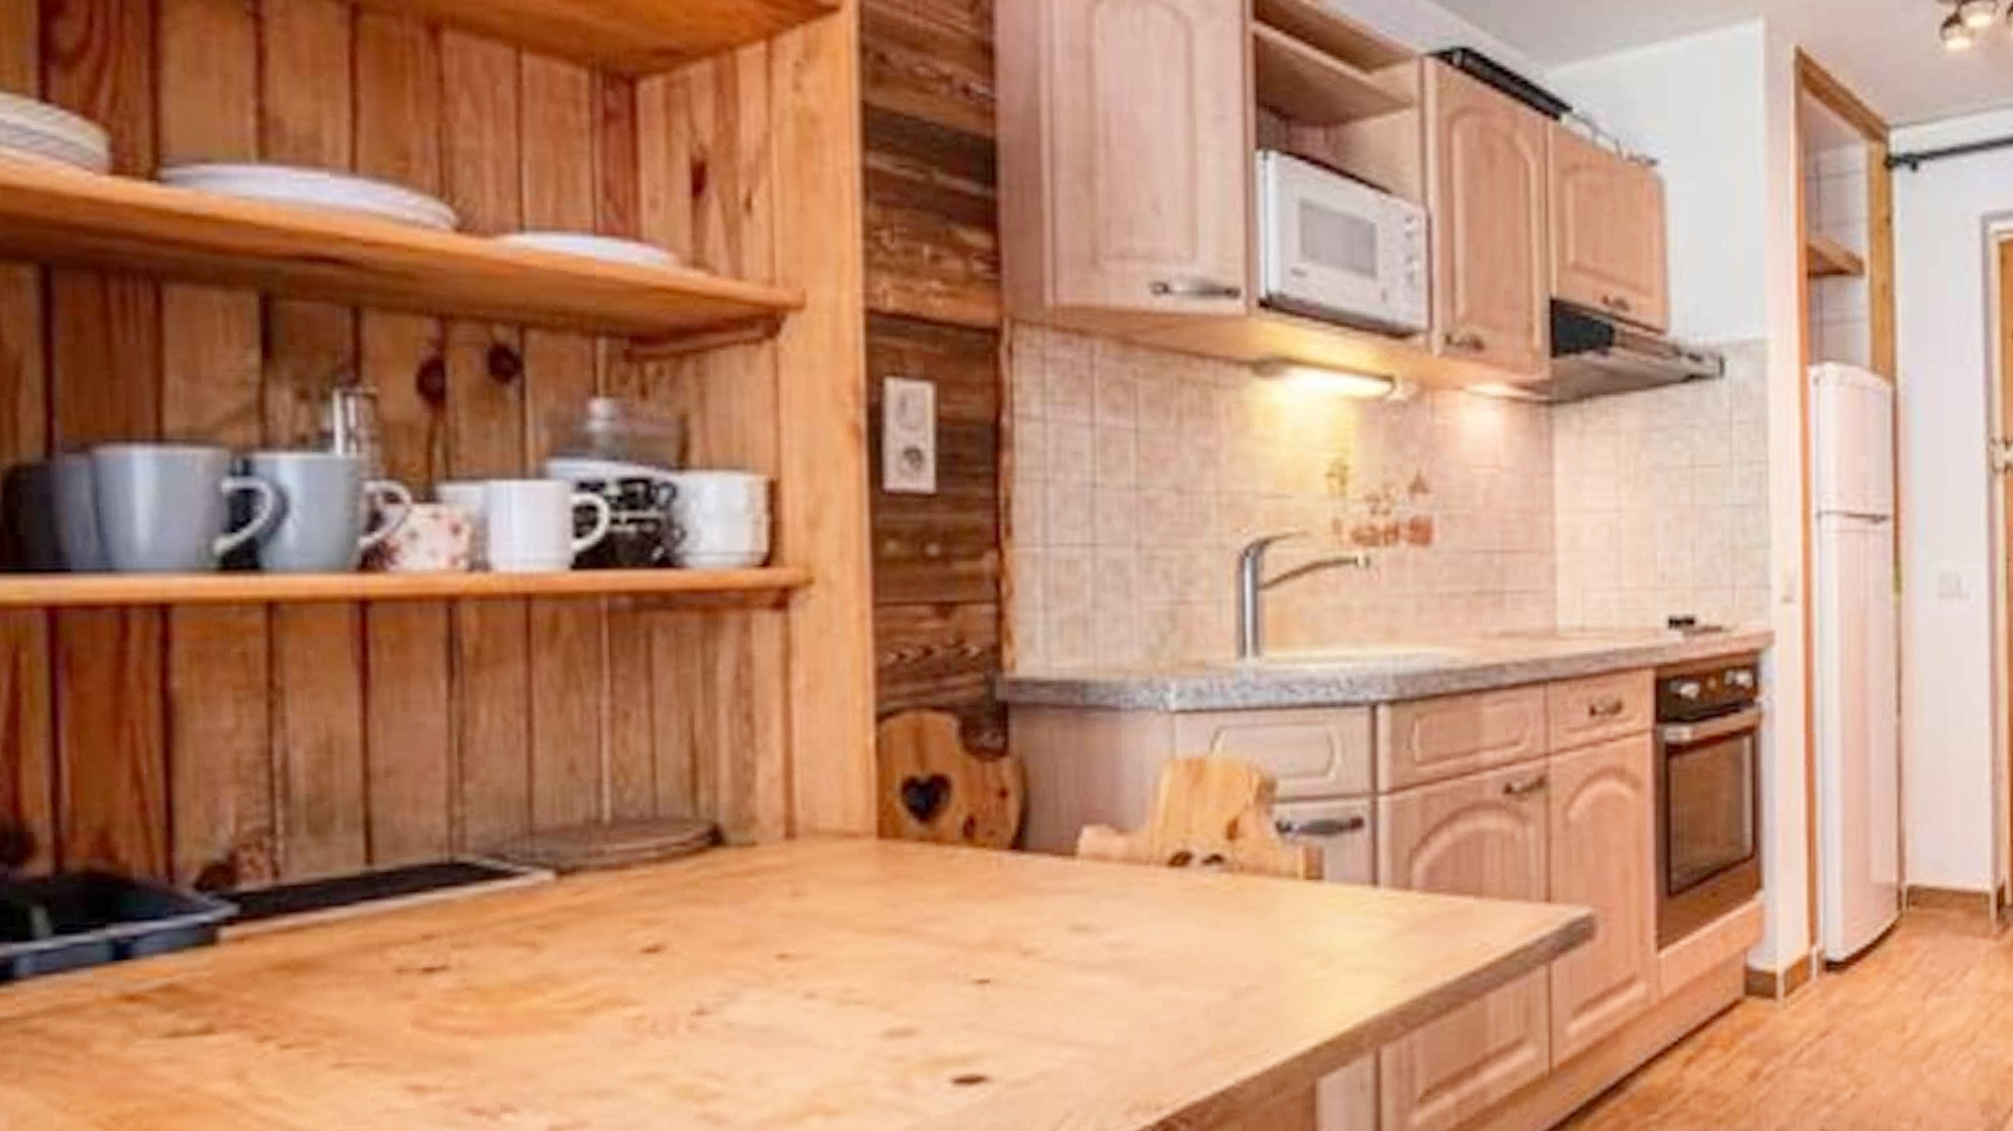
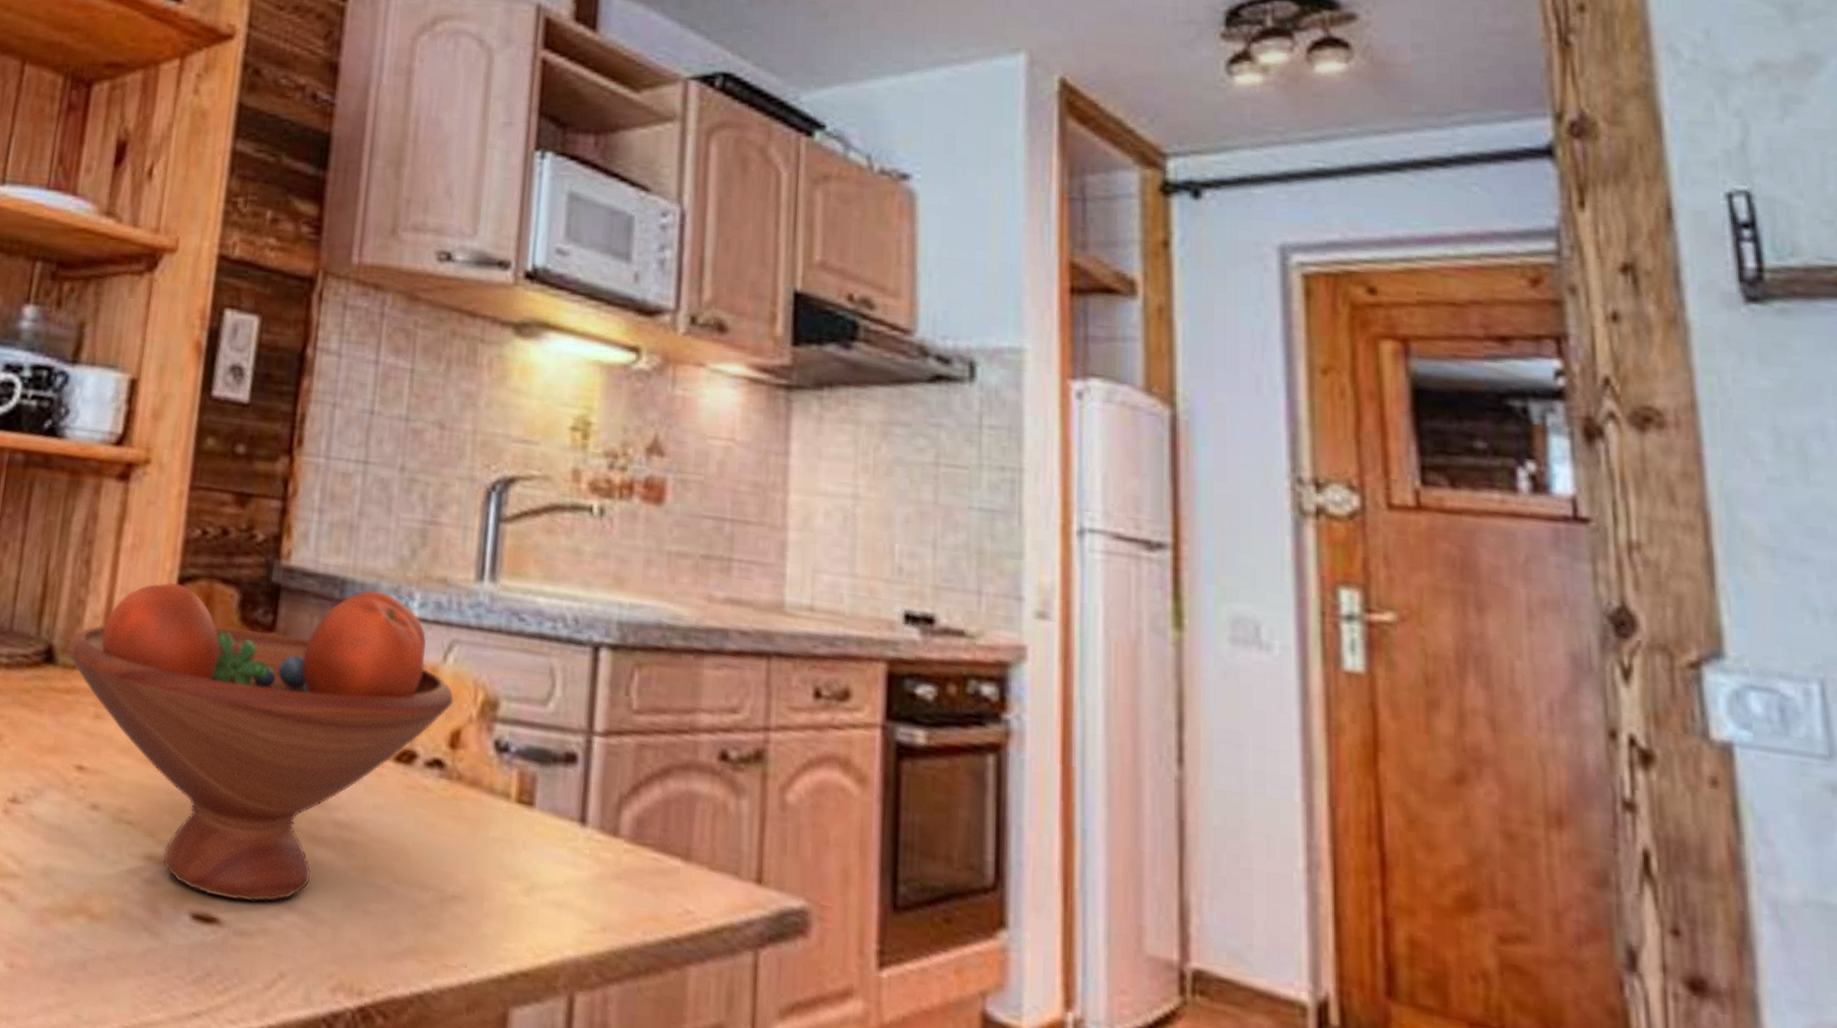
fruit bowl: none [738,688,1226,1054] -> present [67,583,454,901]

